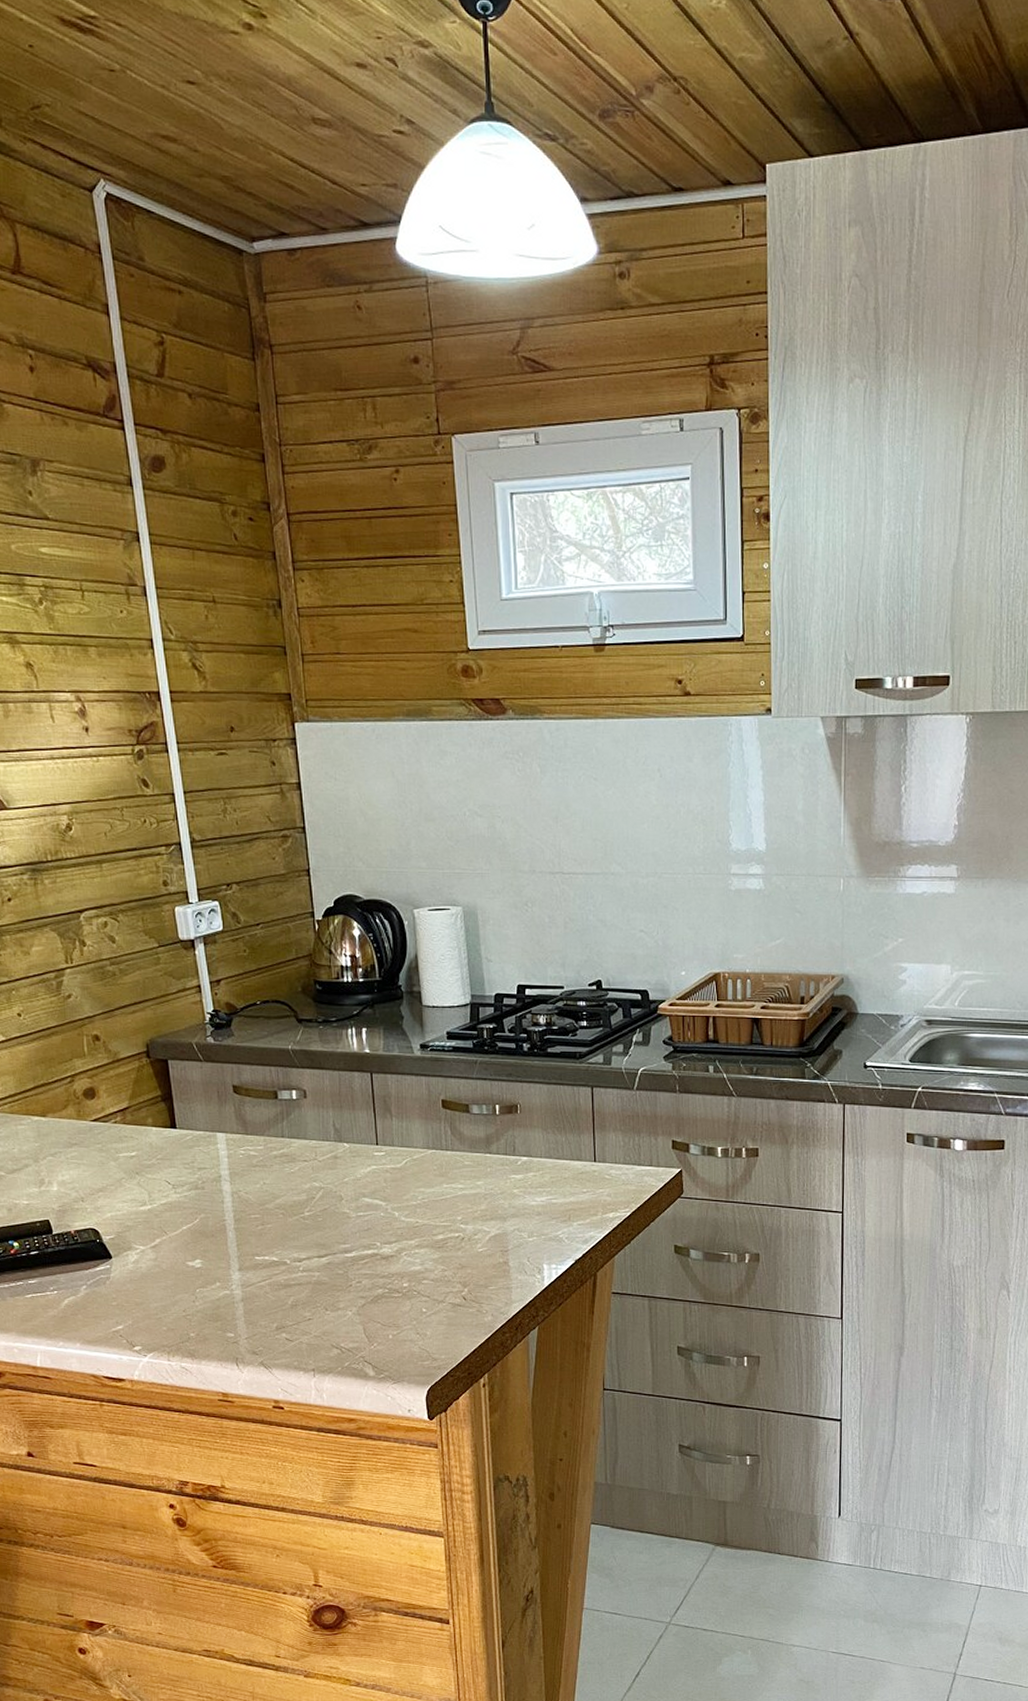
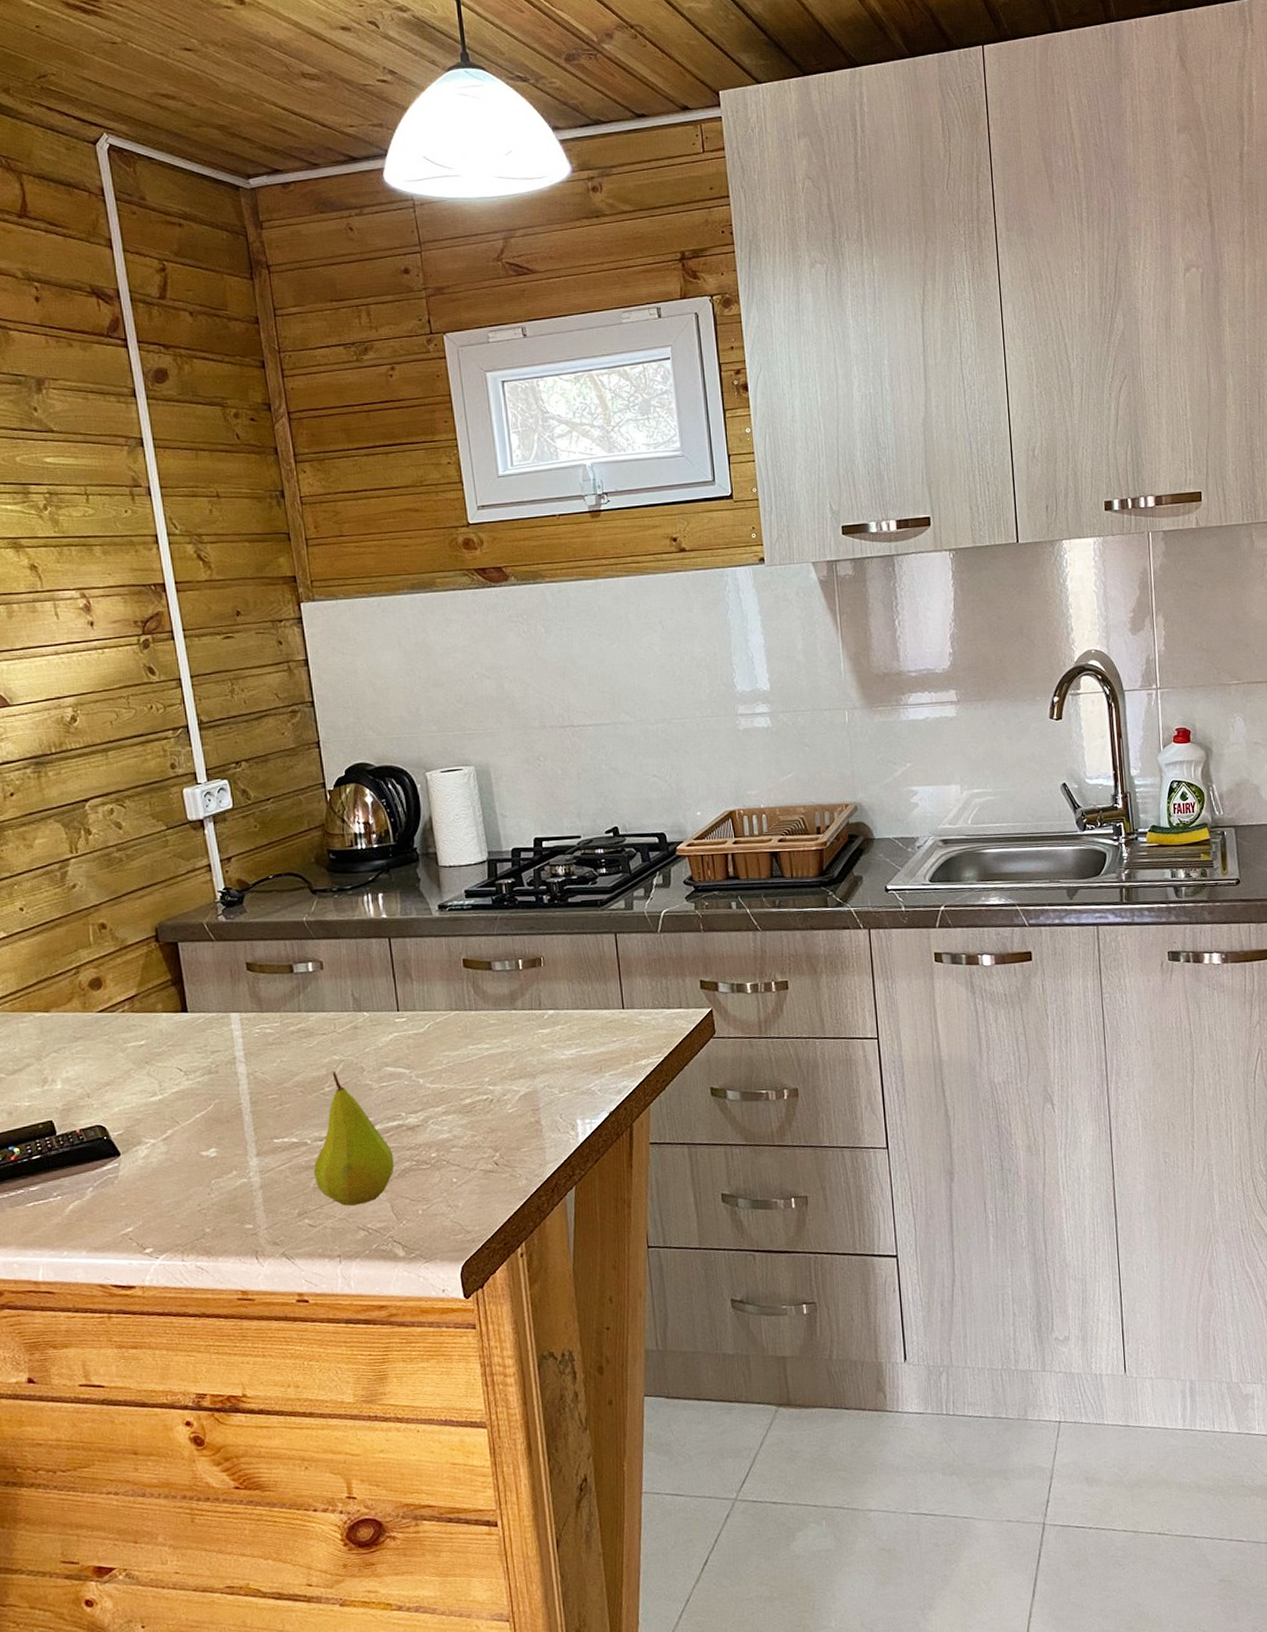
fruit: none [292,1197,368,1326] -> present [313,1071,394,1207]

